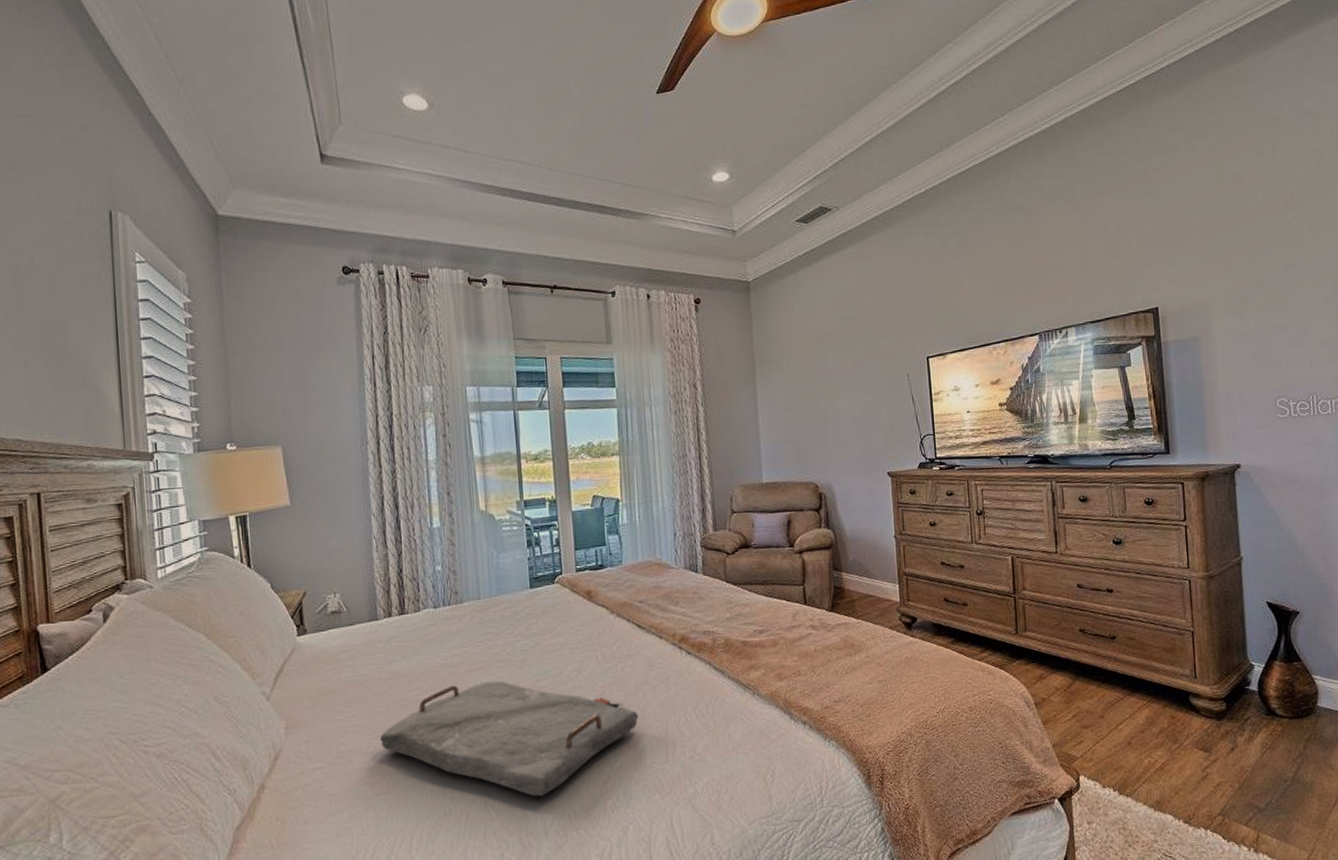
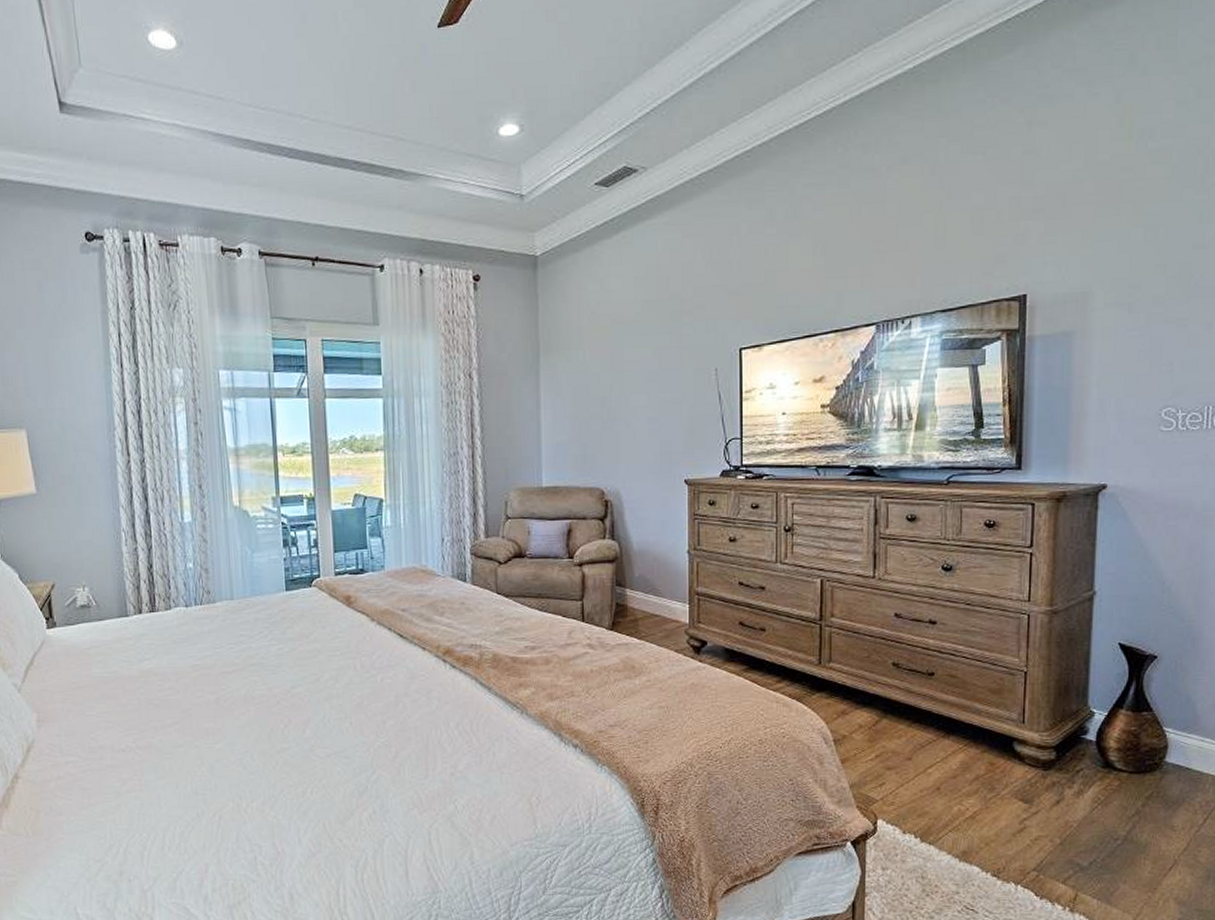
serving tray: present [379,681,639,797] -> none [131,684,398,804]

